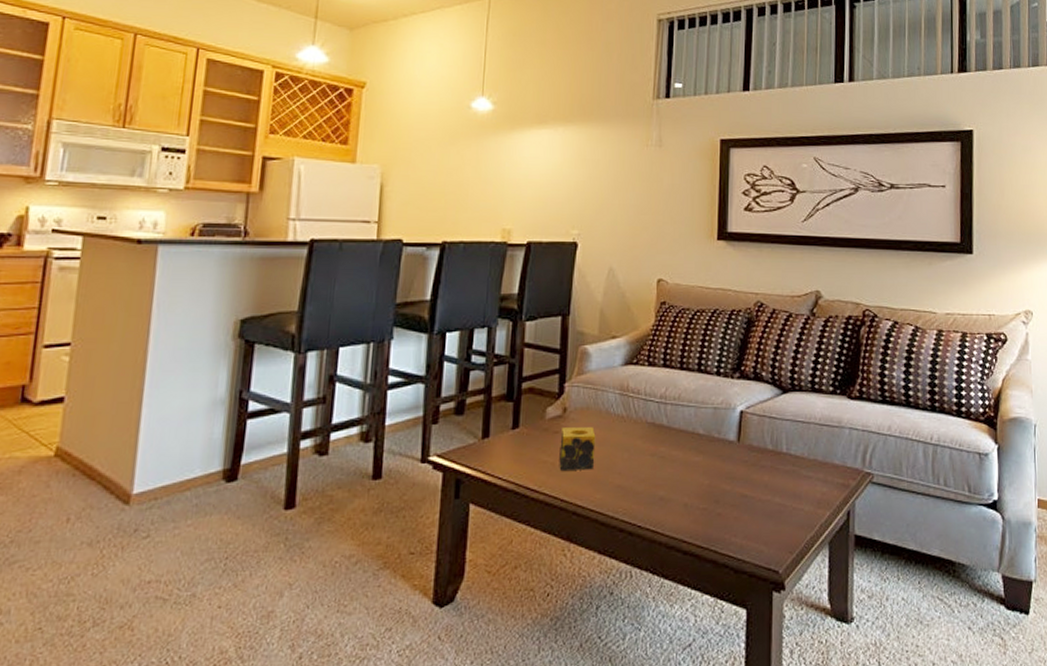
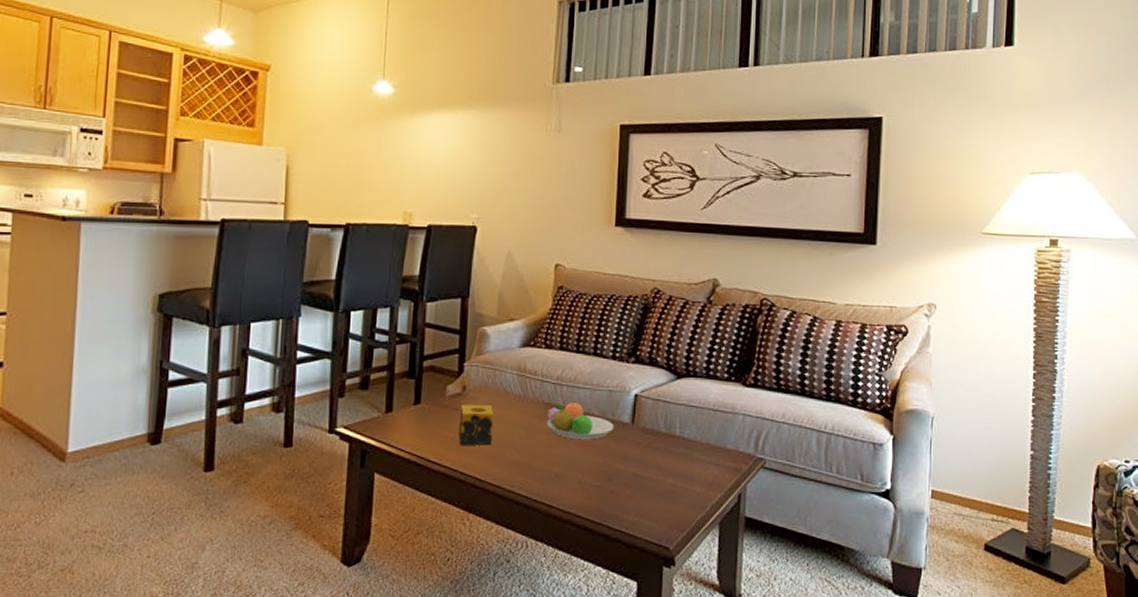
fruit bowl: none [650,420,720,461] -> present [546,401,614,440]

